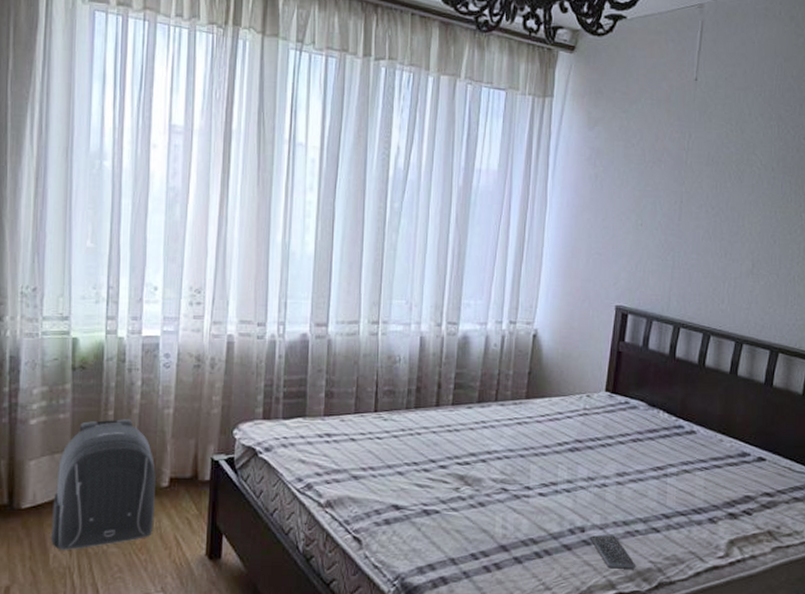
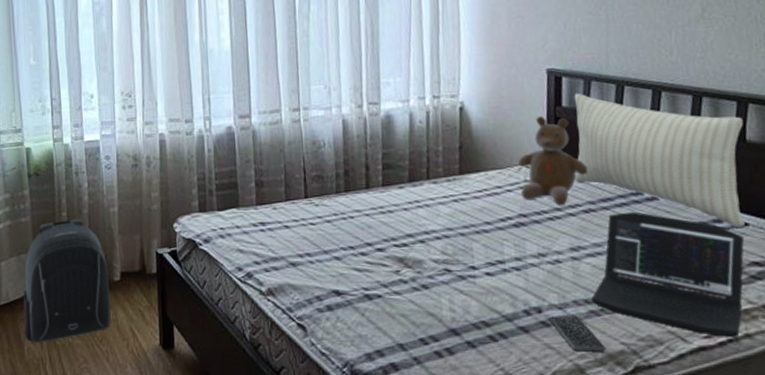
stuffed bear: none [580,350,641,433] -> present [518,116,589,205]
pillow: none [628,330,773,462] -> present [574,93,746,227]
laptop: none [629,443,761,559] -> present [591,211,745,338]

